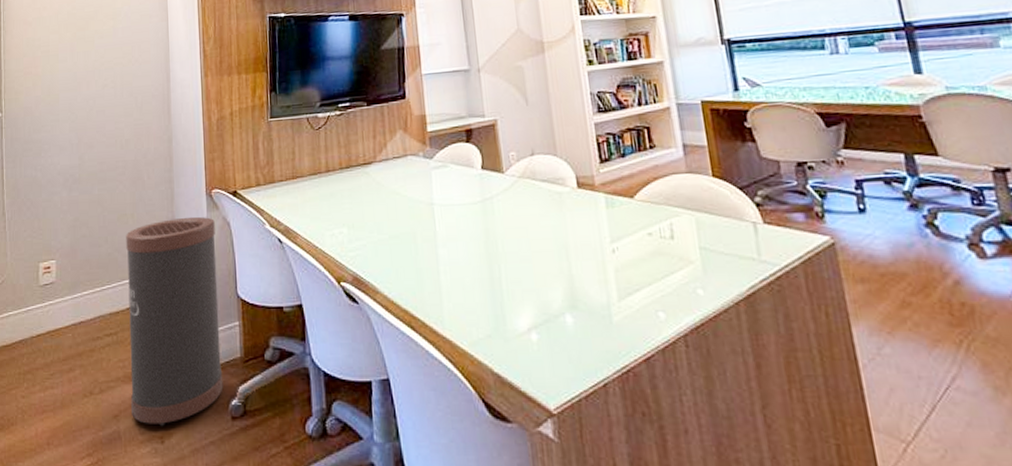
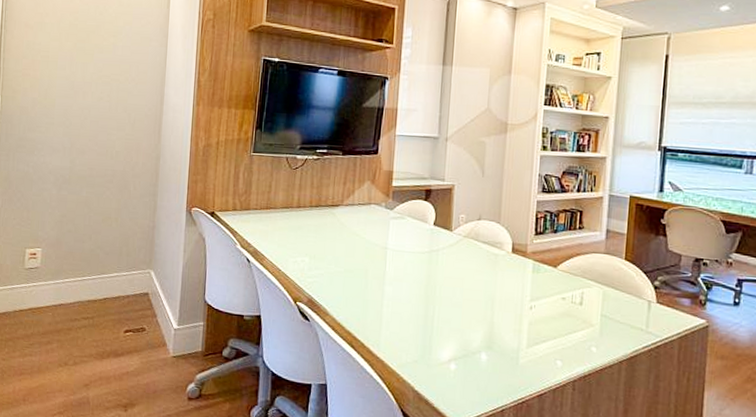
trash can: present [126,216,223,427] -> none [101,227,192,399]

